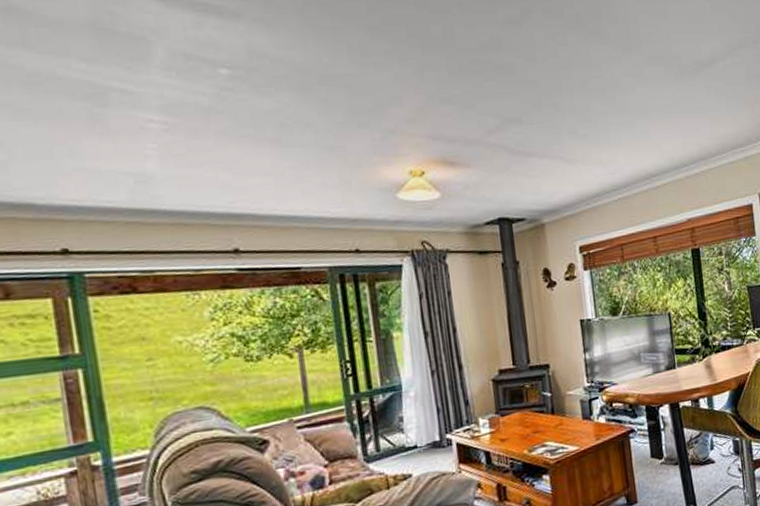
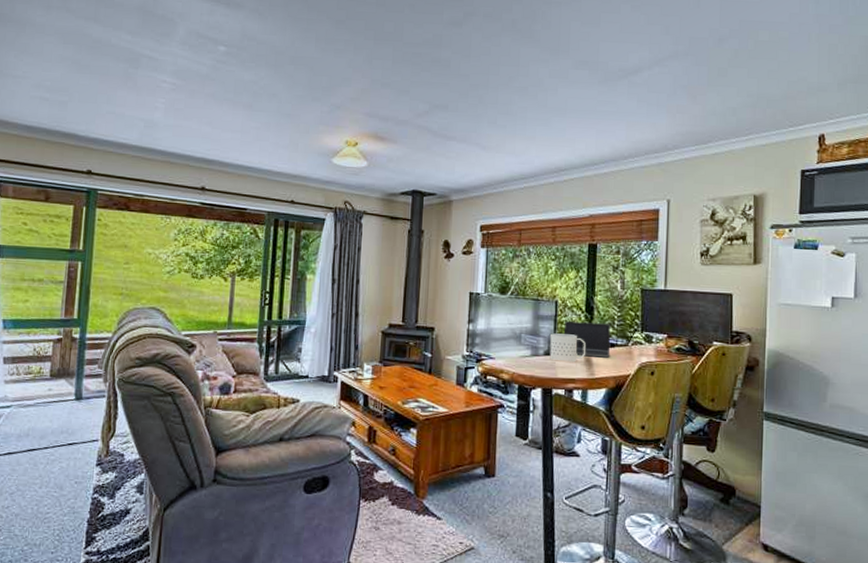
mug: none [669,343,706,375] -> present [549,333,587,363]
laptop computer: none [681,326,728,364] -> present [564,321,610,358]

